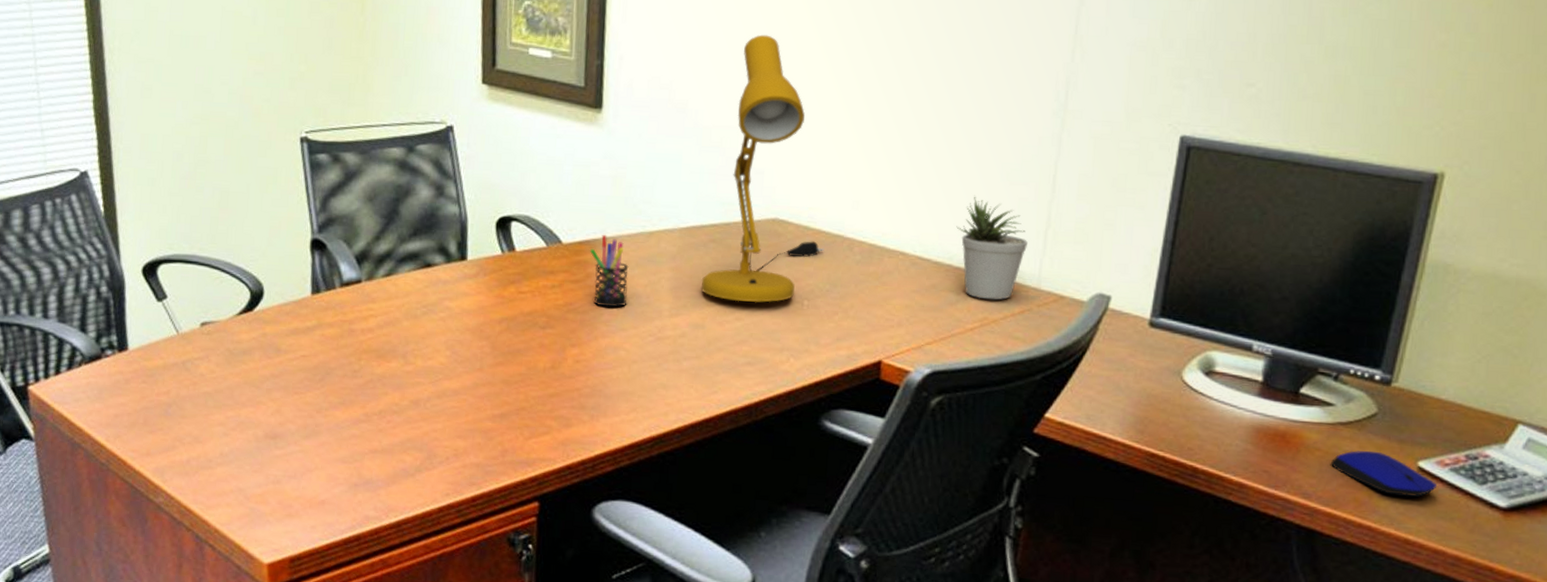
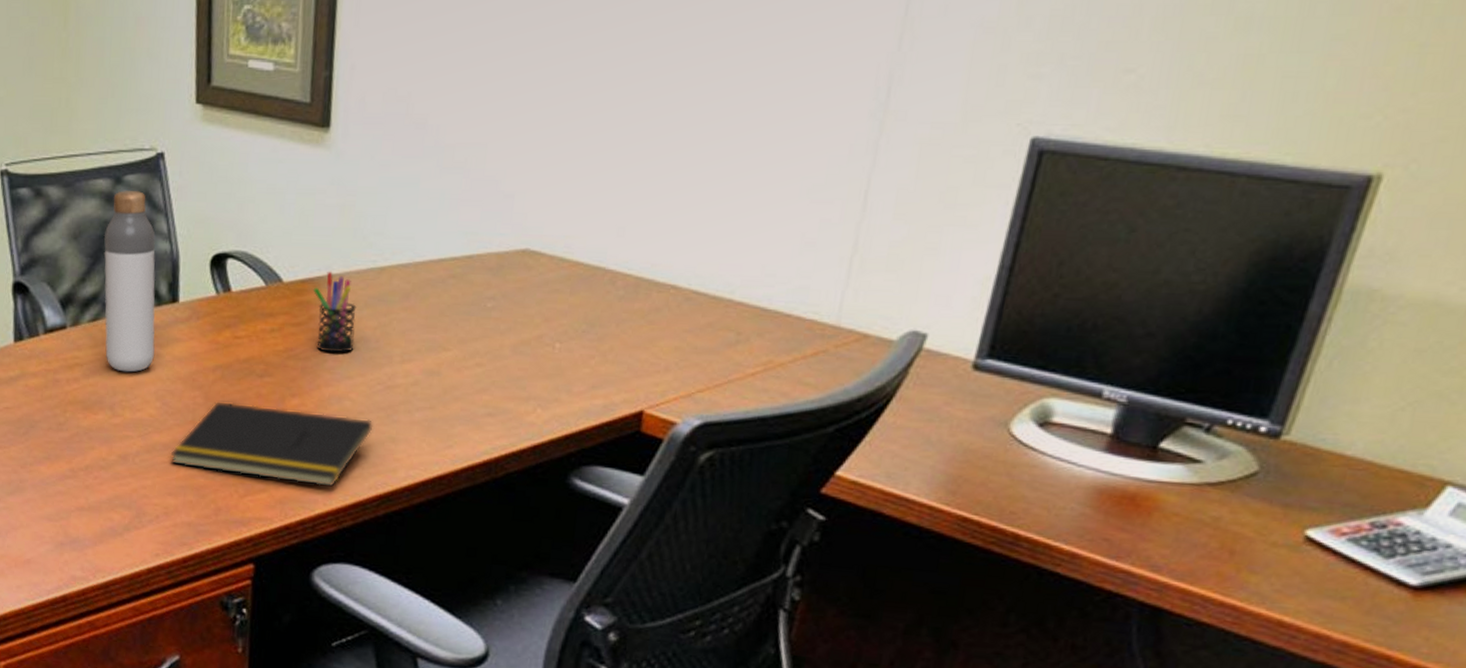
bottle: none [397,159,445,324] -> present [104,191,155,373]
notepad: none [460,350,646,430] -> present [170,400,374,488]
desk lamp: present [701,34,824,303] -> none [438,33,582,346]
potted plant: present [956,197,1027,300] -> none [741,219,828,340]
computer mouse: present [1330,450,1438,497] -> none [1190,516,1329,572]

